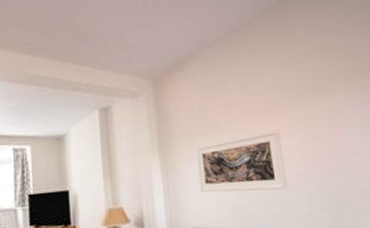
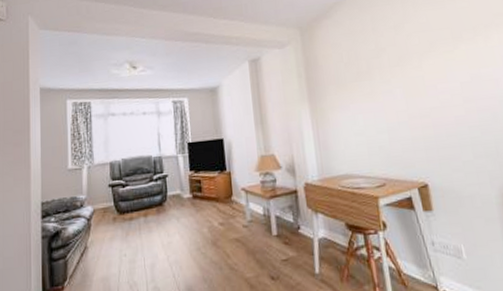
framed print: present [196,130,288,193] -> none [346,72,447,139]

